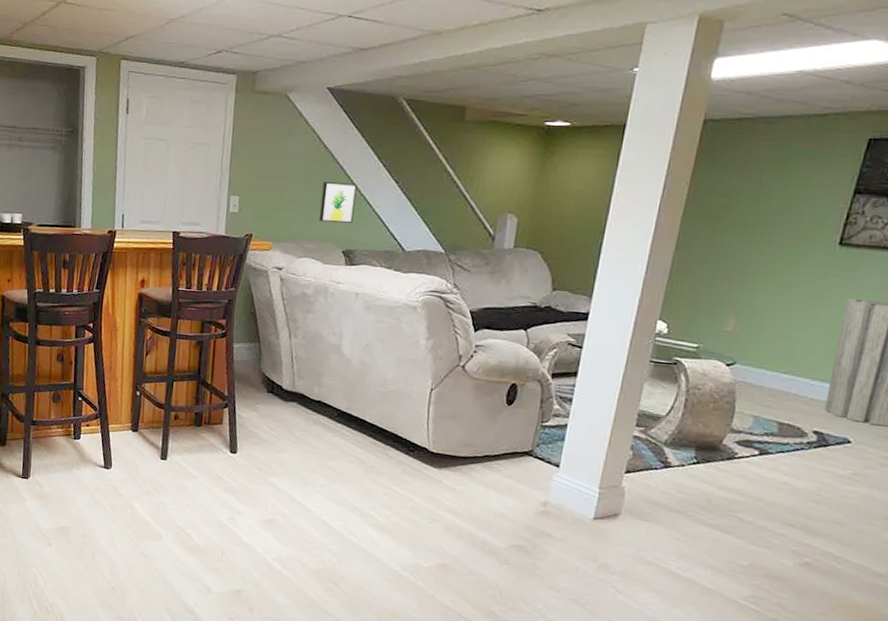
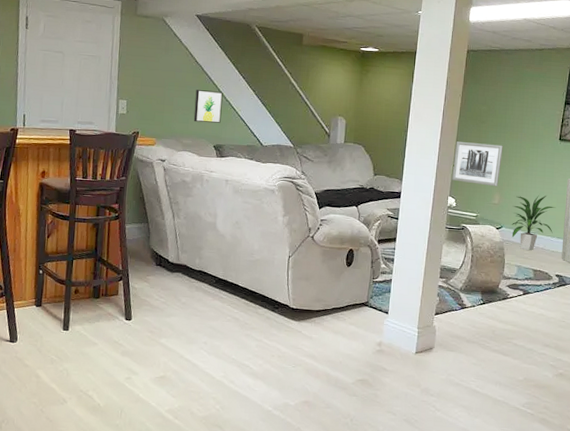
wall art: none [664,246,747,309] -> present [451,141,503,187]
indoor plant: none [748,321,824,397] -> present [511,195,556,251]

